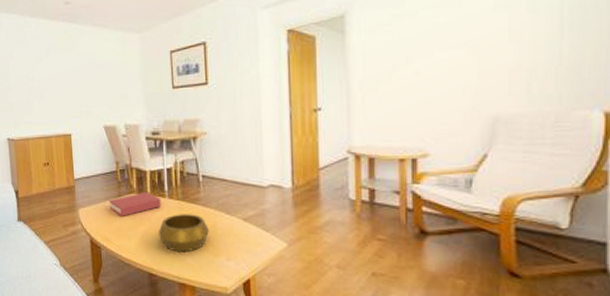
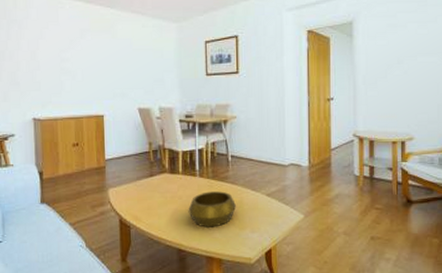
hardback book: present [109,191,162,216] -> none [140,171,192,195]

